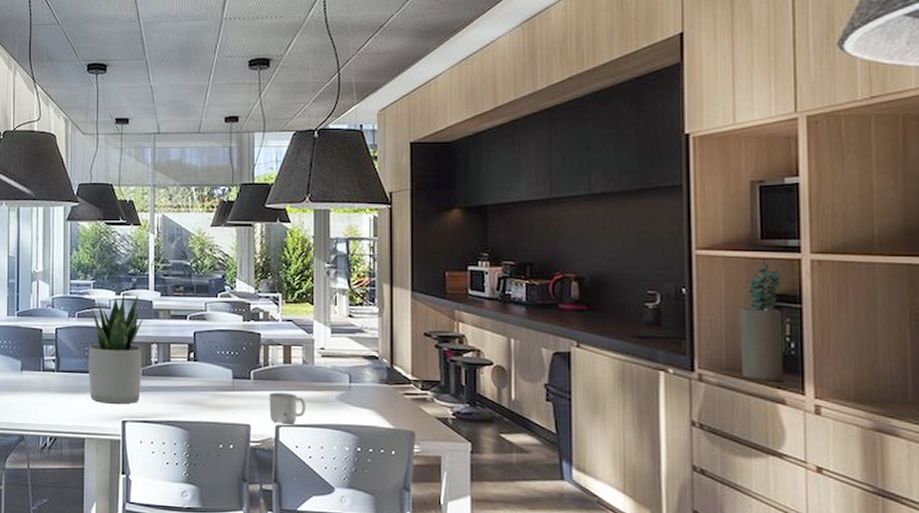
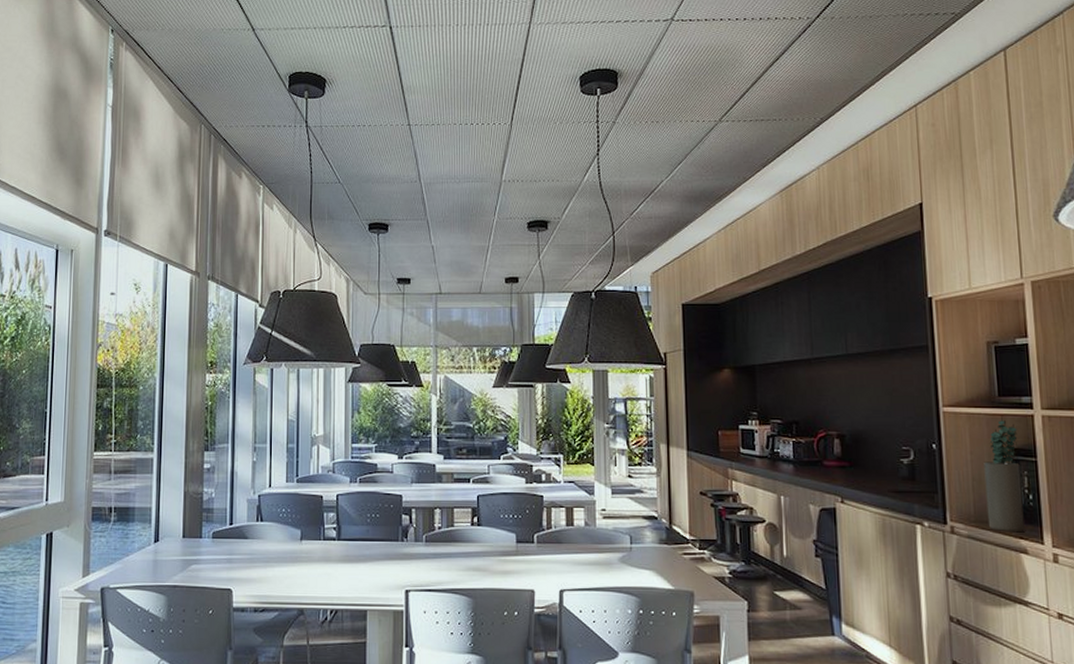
planter: present [88,294,144,404] -> none [370,457,427,573]
mug: present [269,392,305,424] -> none [552,556,588,588]

